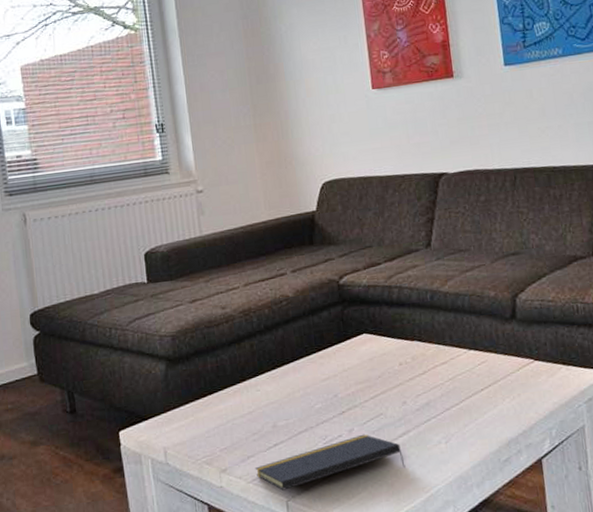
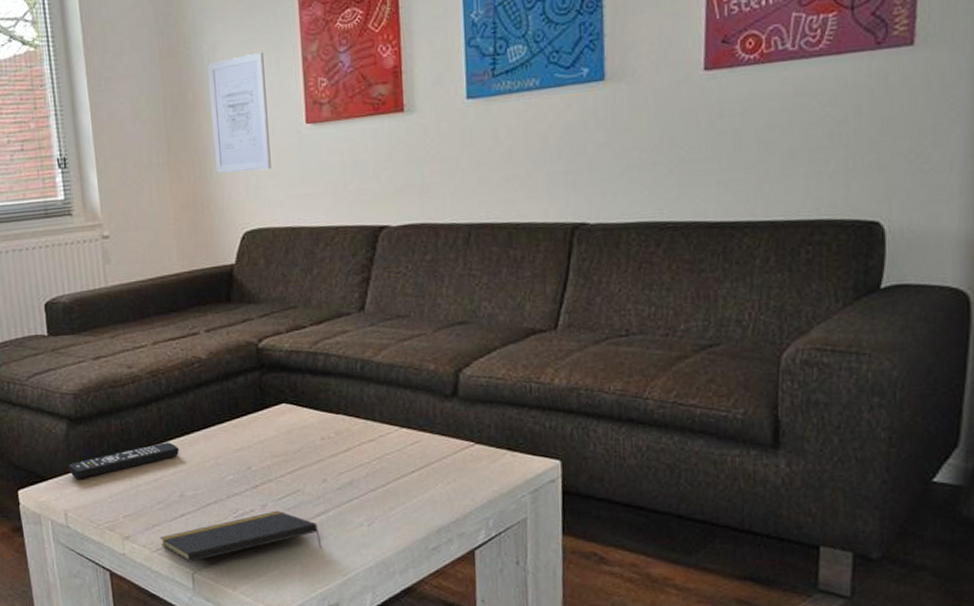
remote control: none [167,376,271,417] -> present [68,442,179,480]
wall art: none [286,31,344,133] -> present [207,51,271,173]

